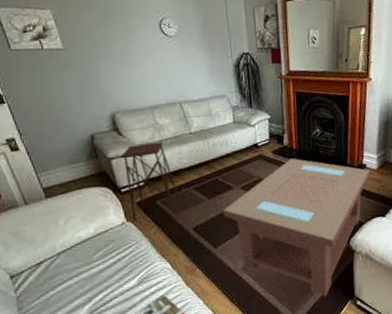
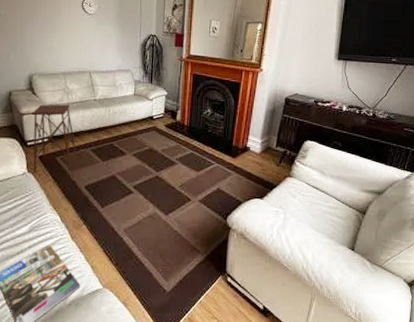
coffee table: present [223,157,371,297] -> none [114,133,253,269]

